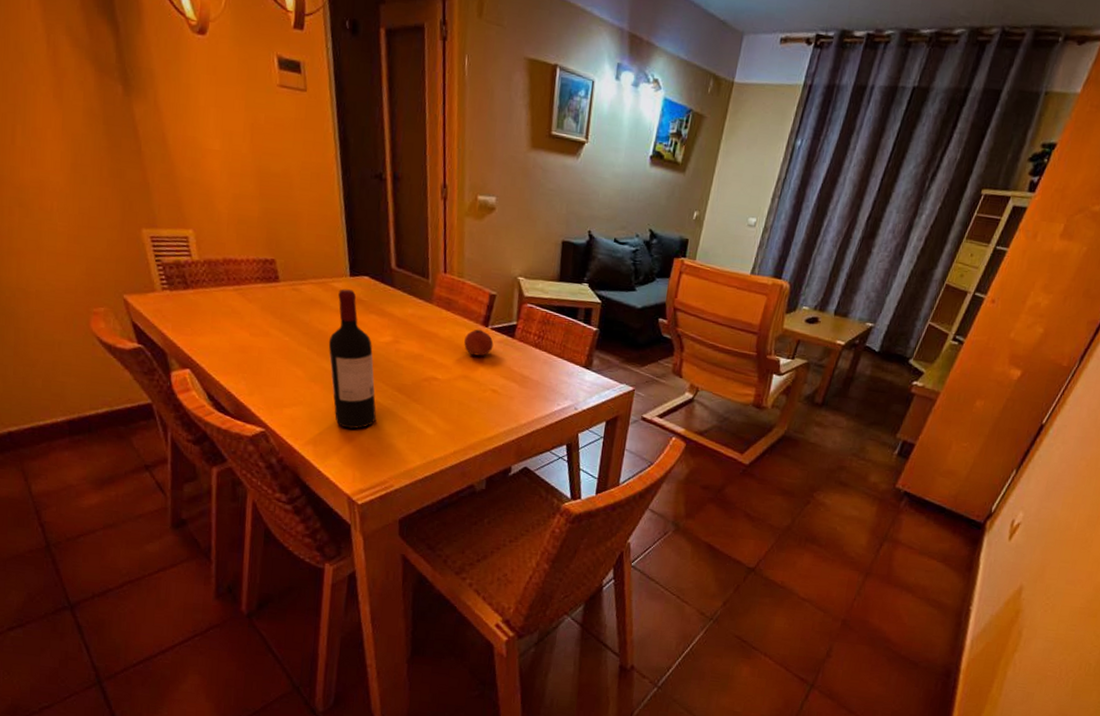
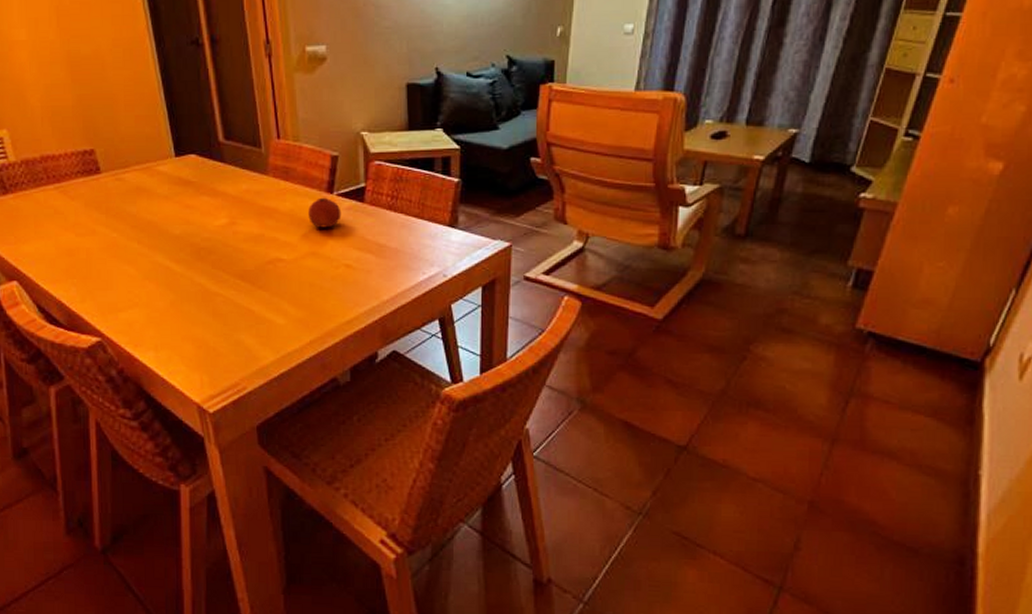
wine bottle: present [328,289,376,429] -> none [159,171,219,328]

